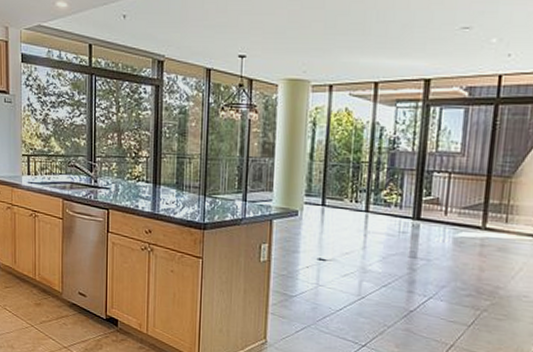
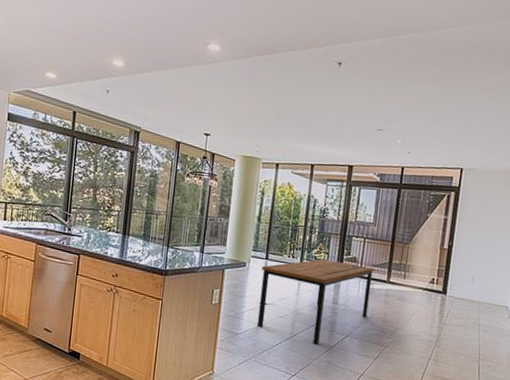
dining table: none [316,196,467,310] -> present [257,256,376,346]

